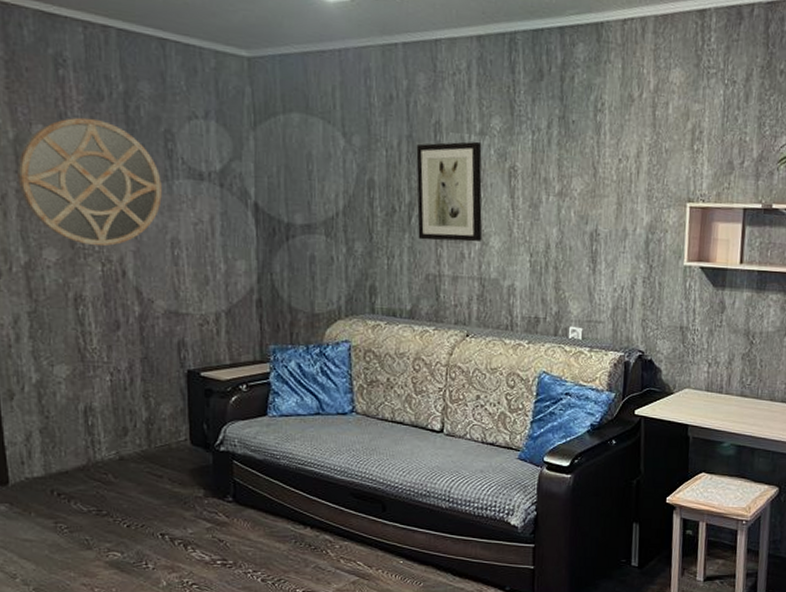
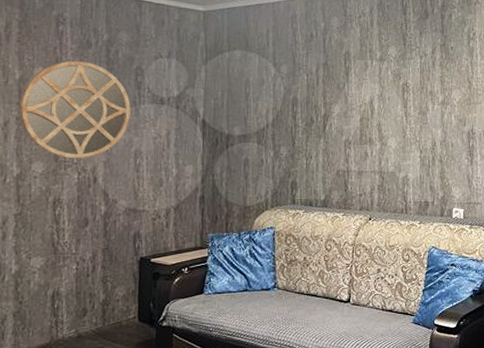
wall art: present [416,141,483,242] -> none [330,65,382,144]

